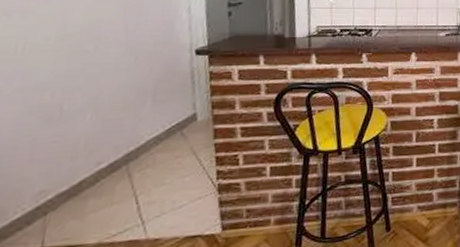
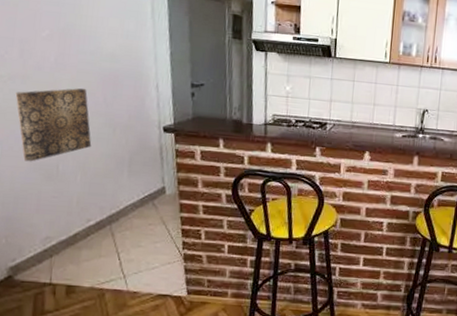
wall art: none [10,17,108,105] -> present [15,88,92,162]

